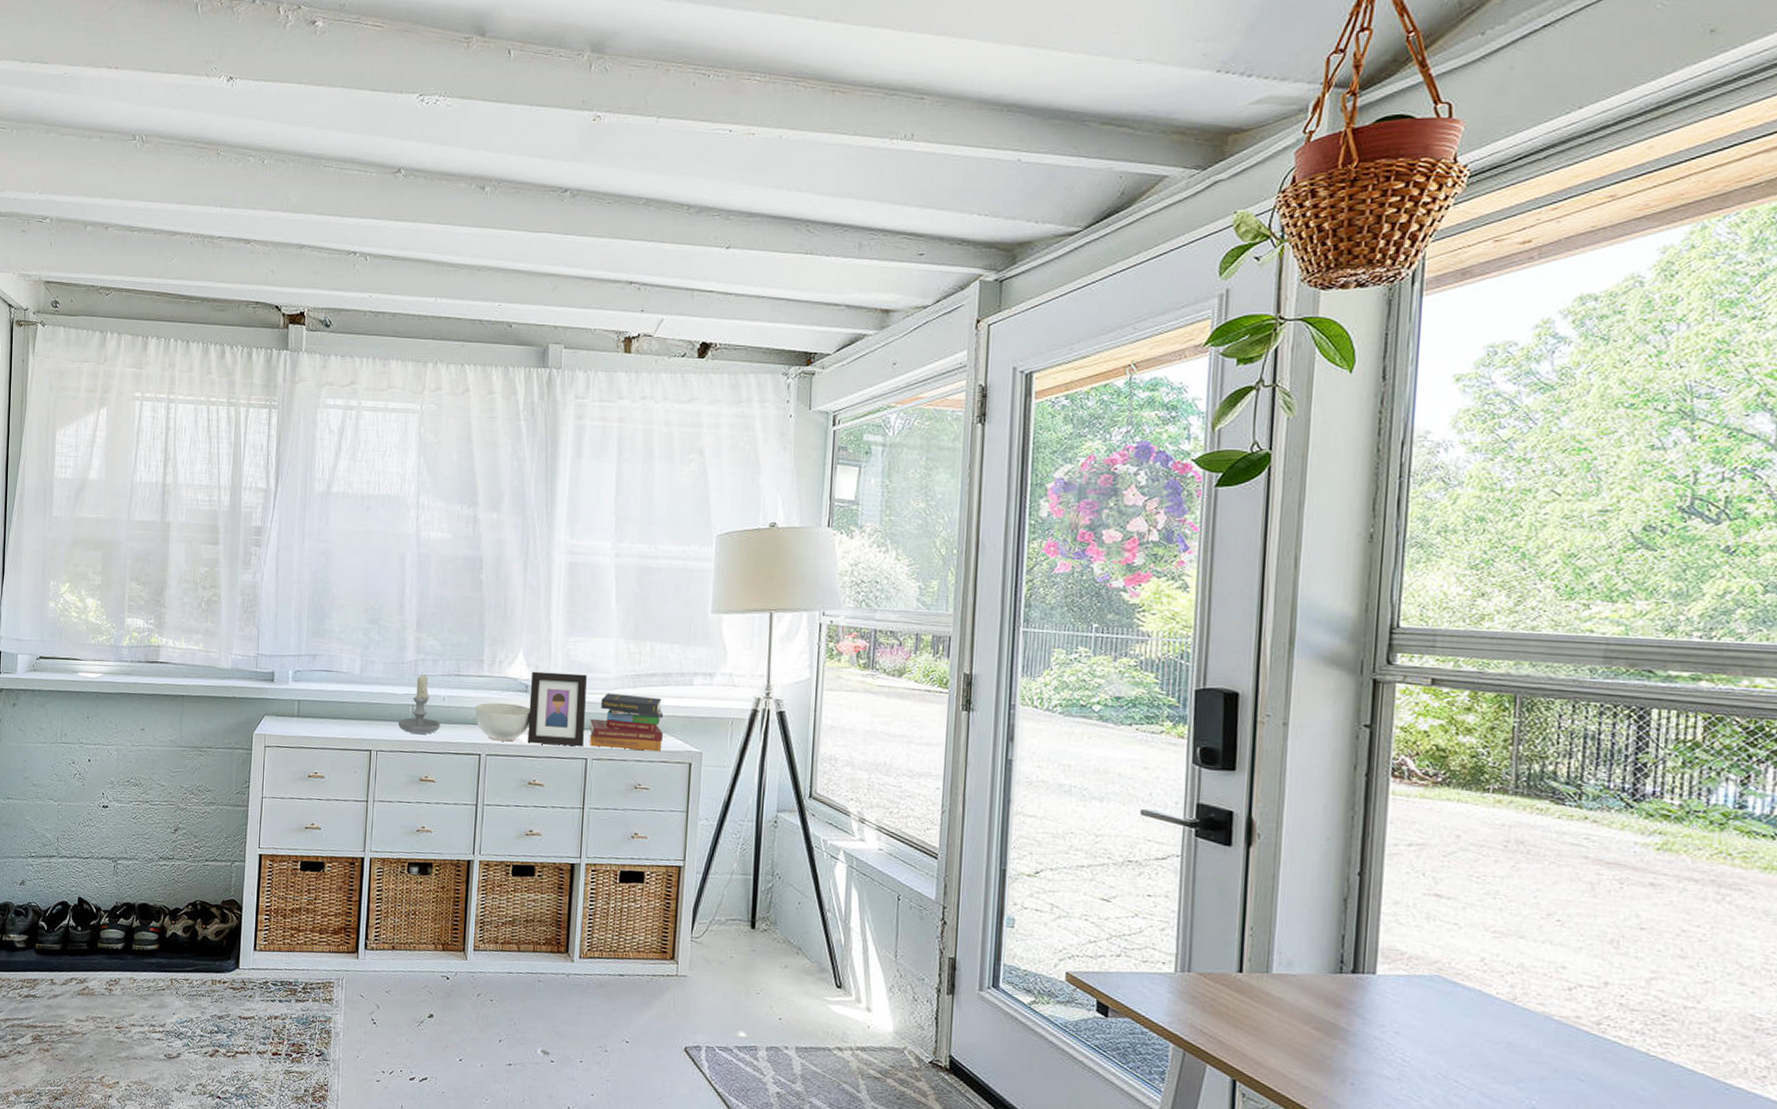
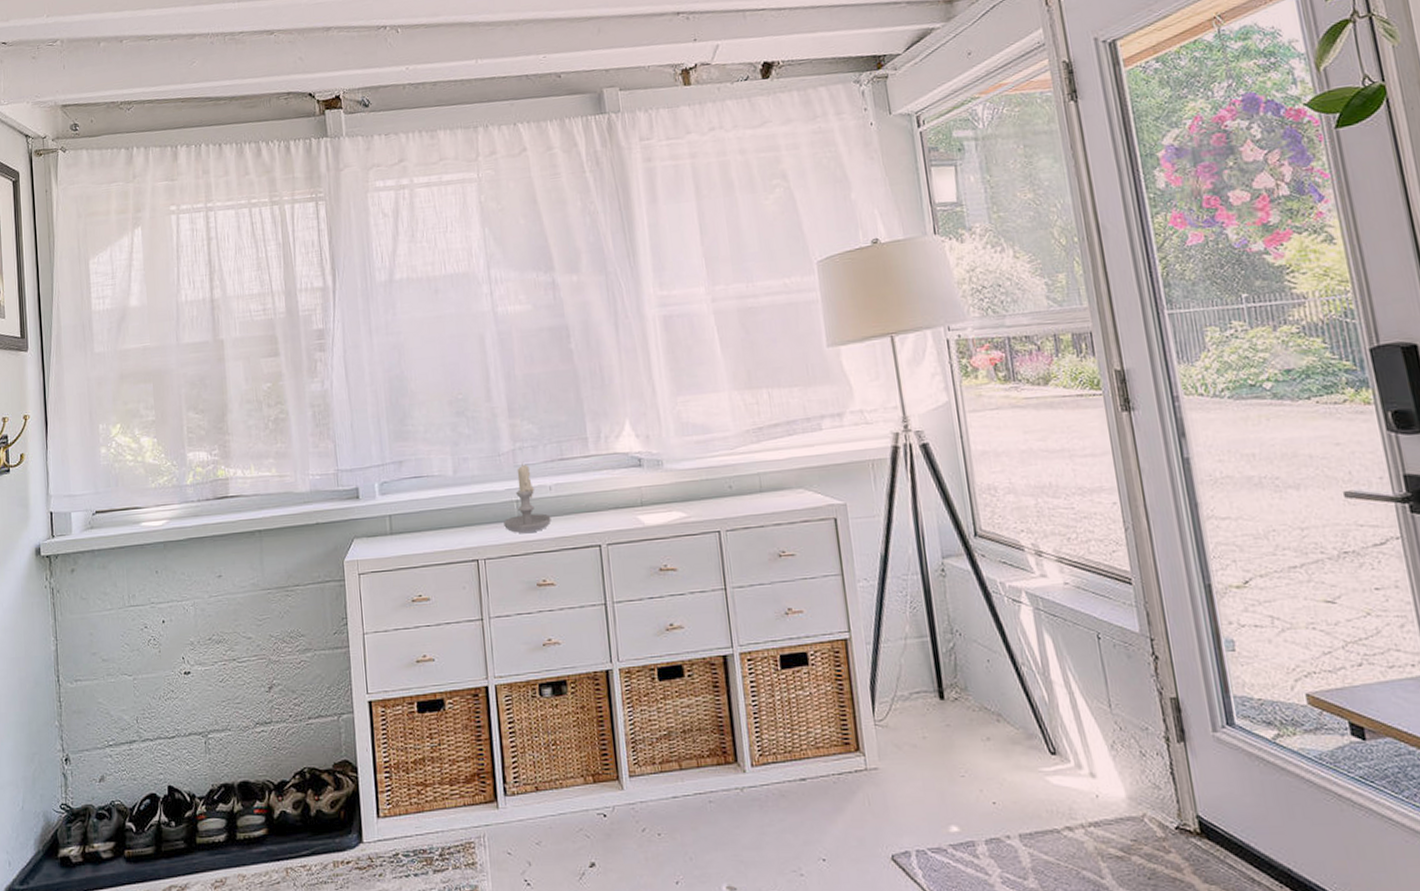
bowl: present [475,703,530,742] -> none [586,482,650,527]
picture frame: present [527,671,587,747] -> none [642,436,713,524]
books: present [589,693,664,752] -> none [715,449,801,517]

